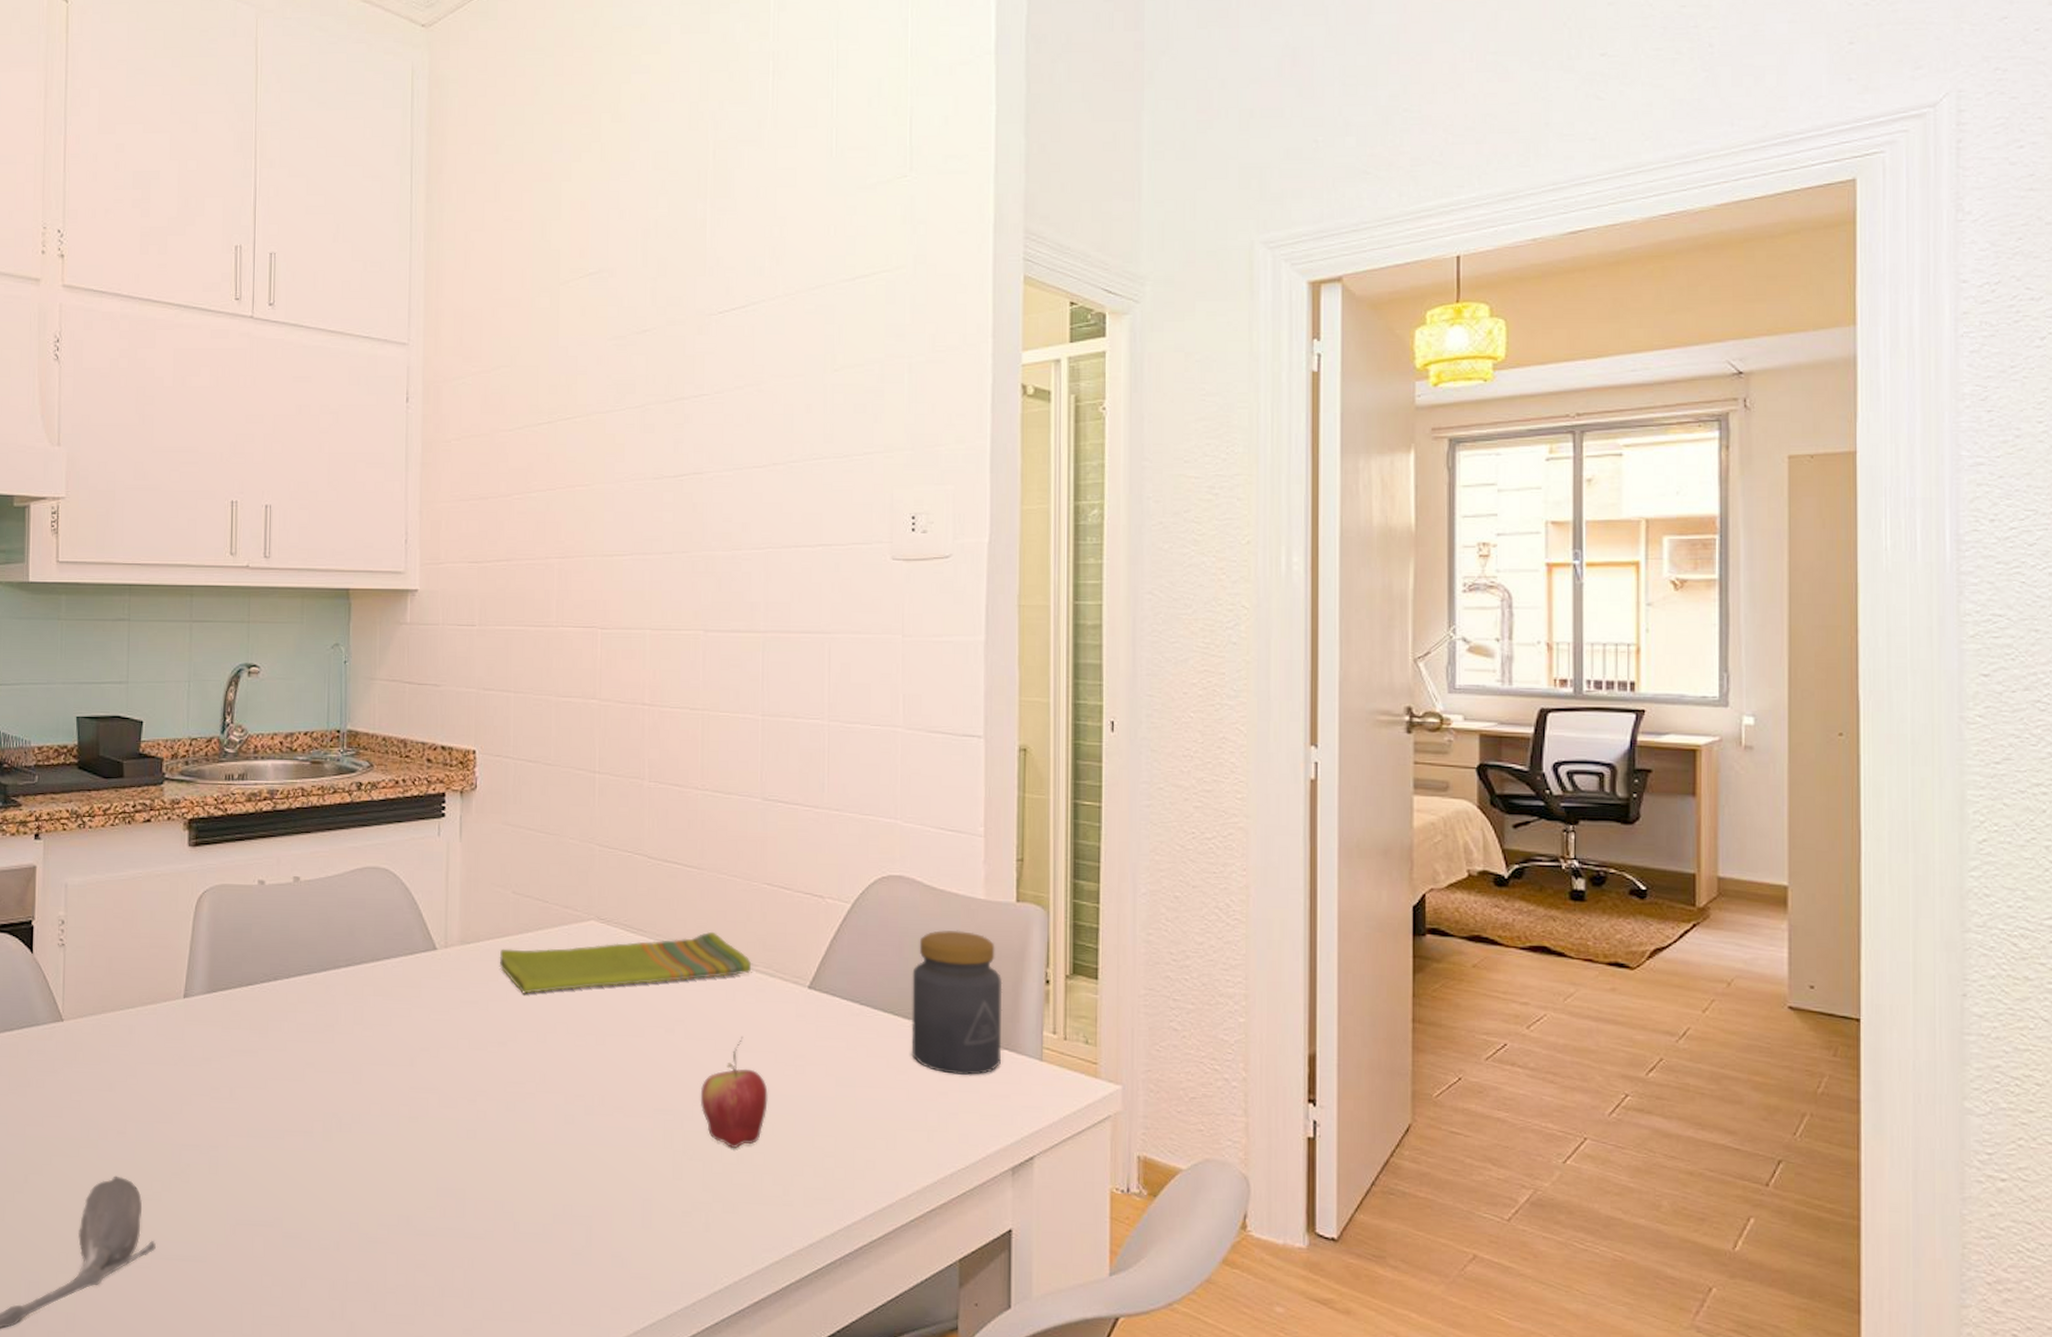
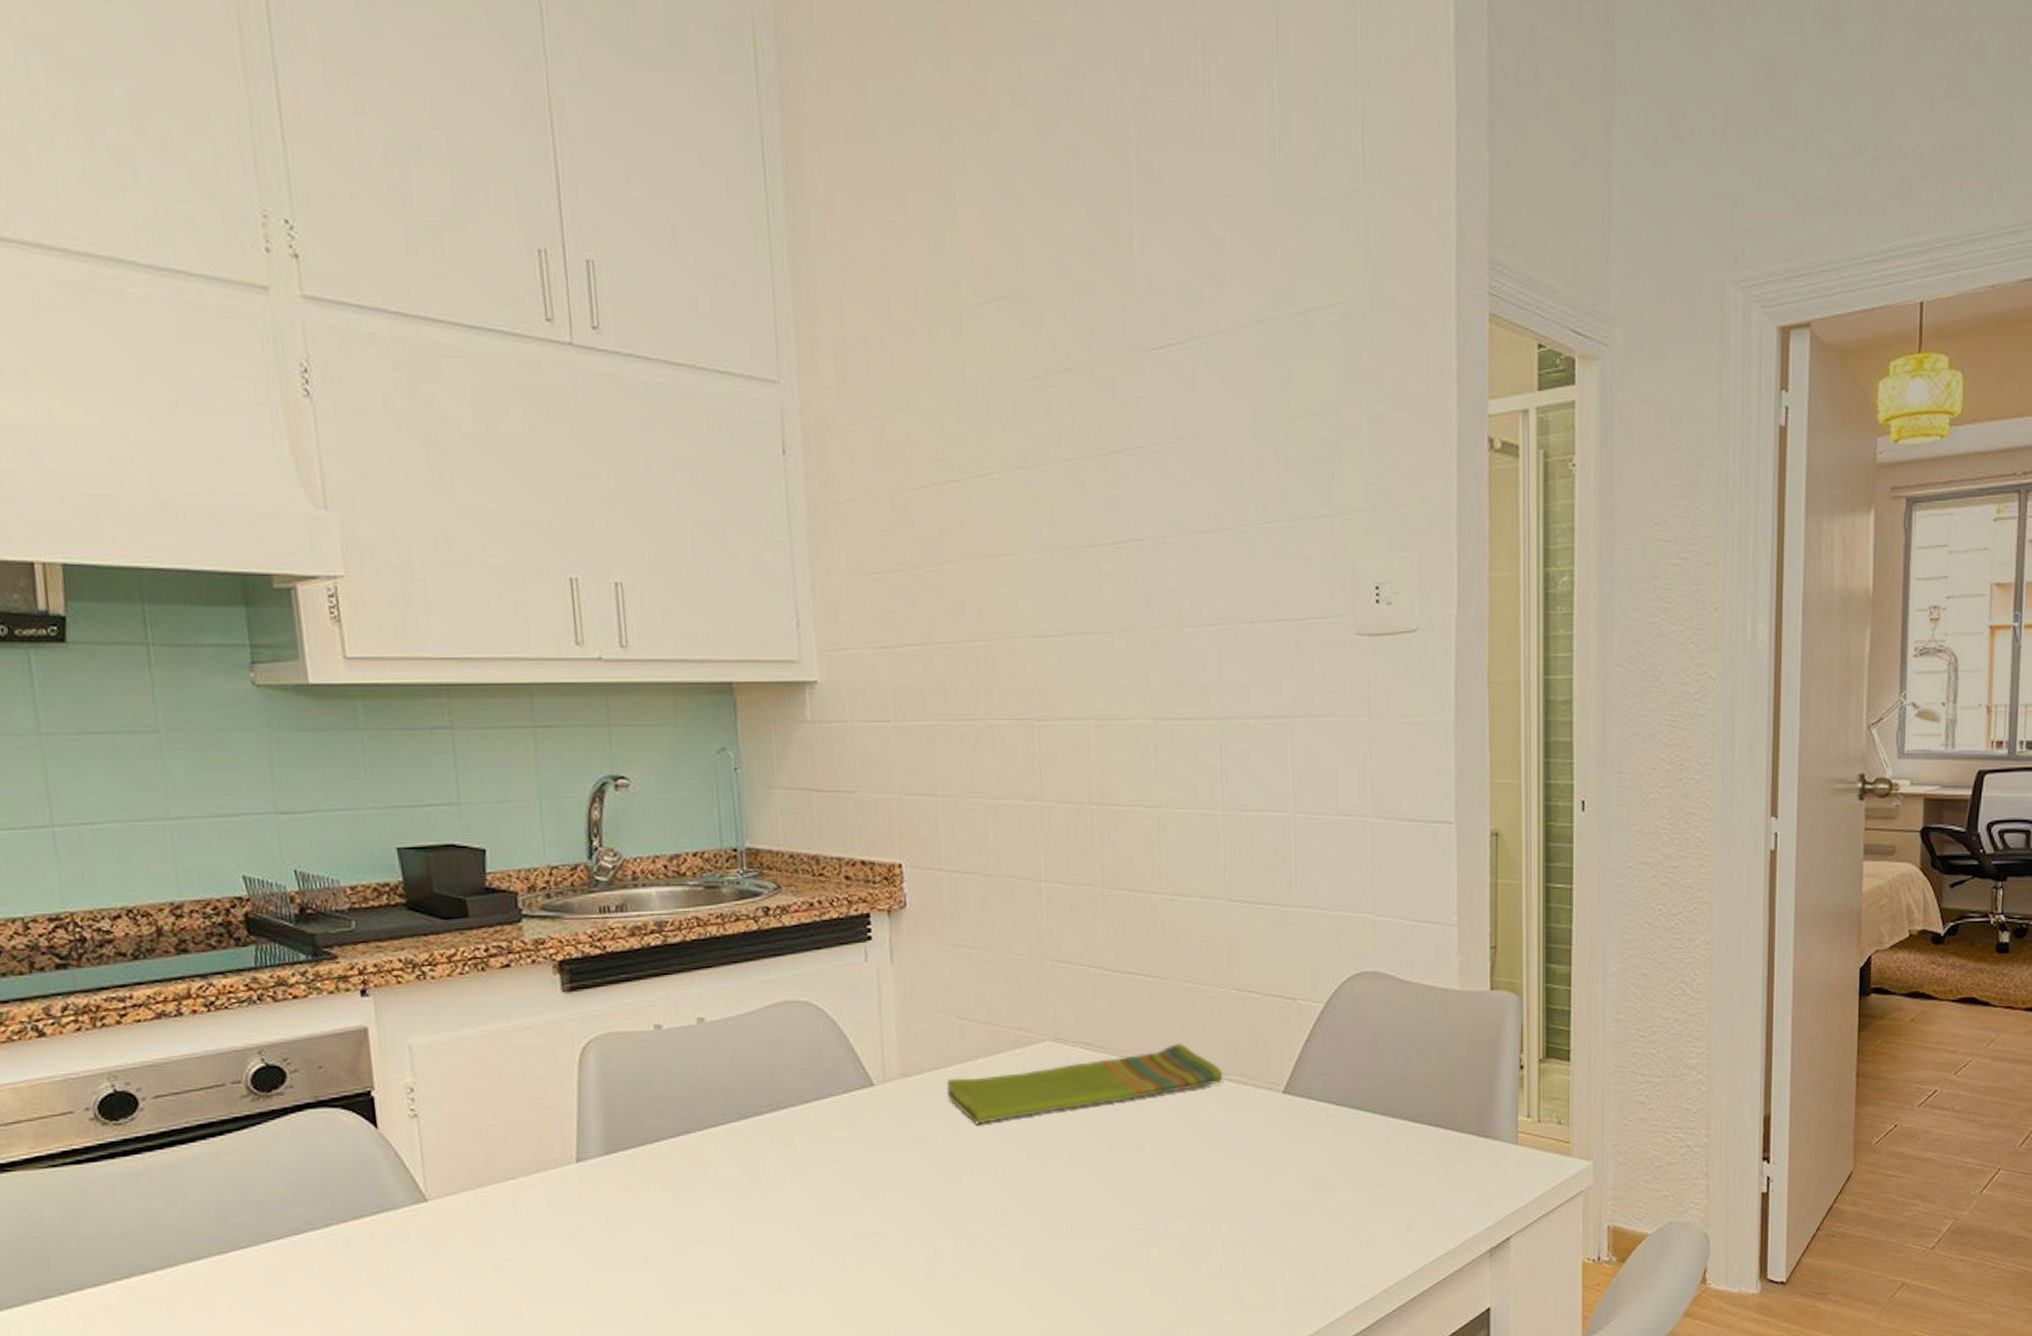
fruit: present [700,1037,768,1148] -> none [1175,1148,1246,1260]
jar: present [911,930,1003,1076] -> none [1388,1022,1478,1166]

